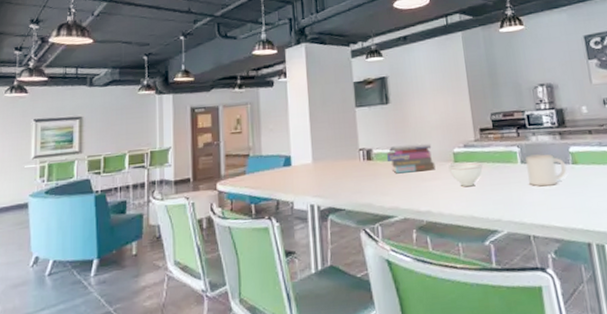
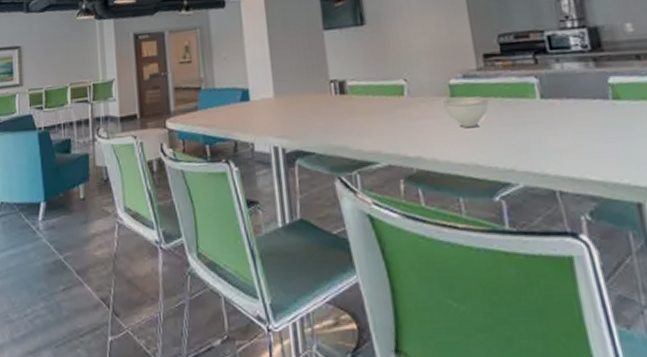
books: present [387,143,436,174] -> none [364,73,427,111]
mug: present [525,154,567,187] -> none [546,86,605,129]

